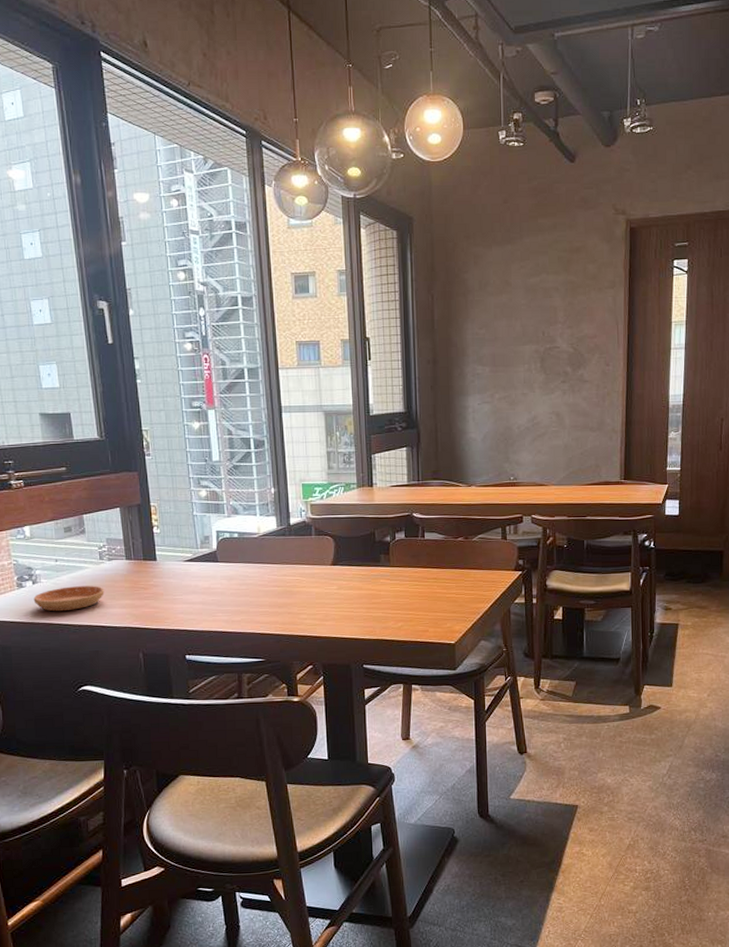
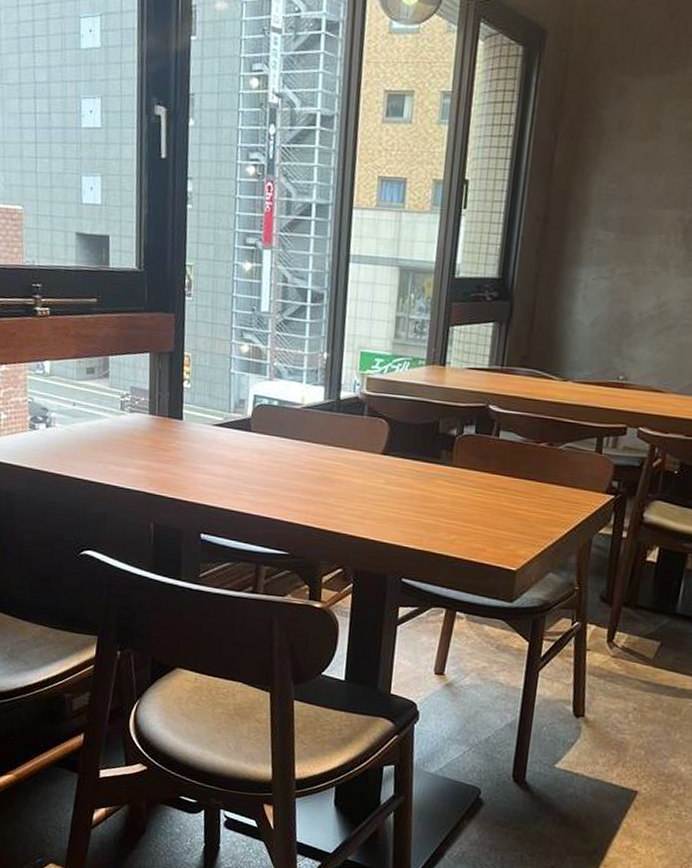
saucer: present [33,586,105,612] -> none [45,435,122,464]

